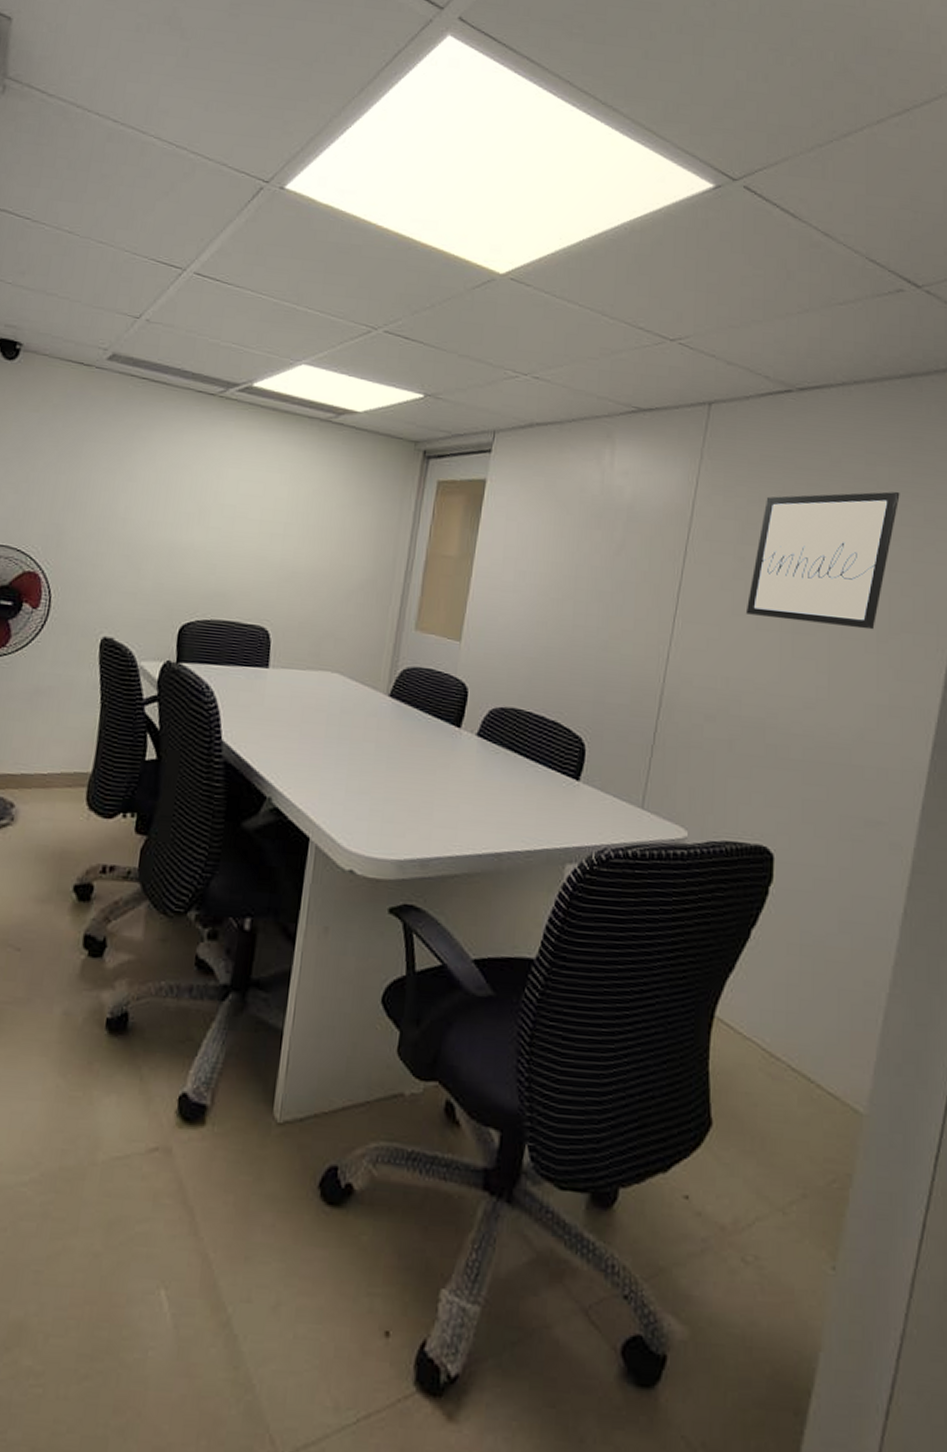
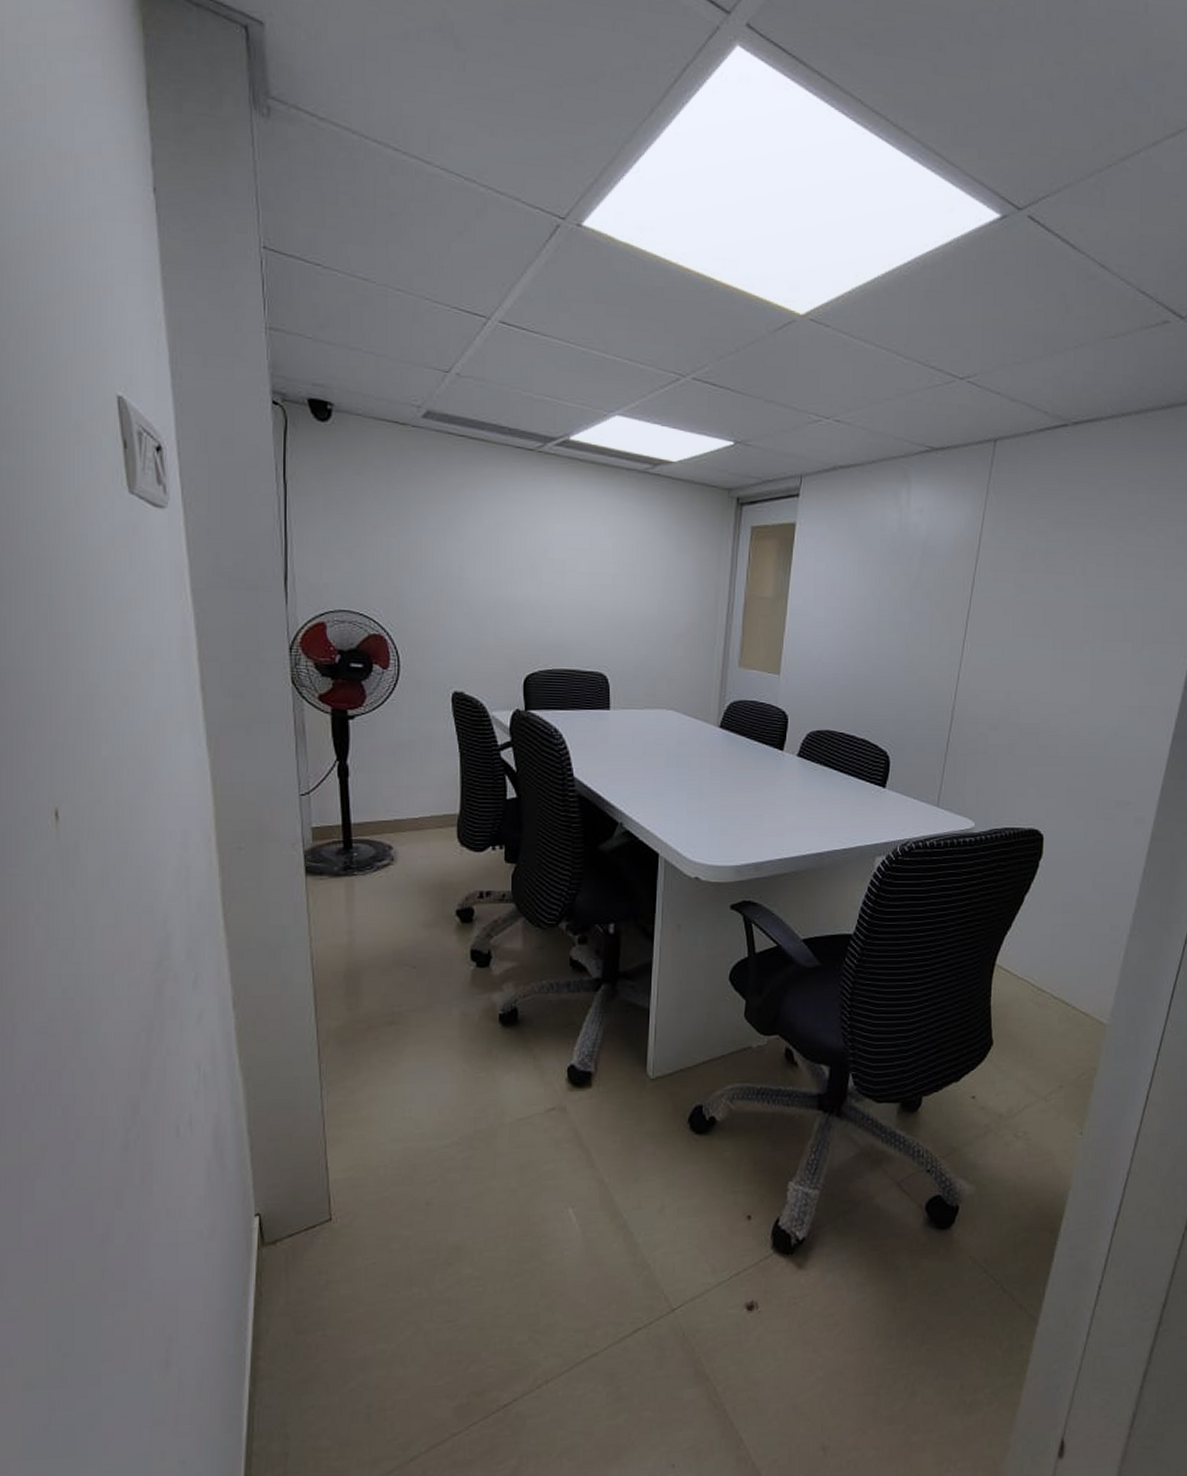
wall art: present [745,491,900,630] -> none [1024,517,1157,642]

